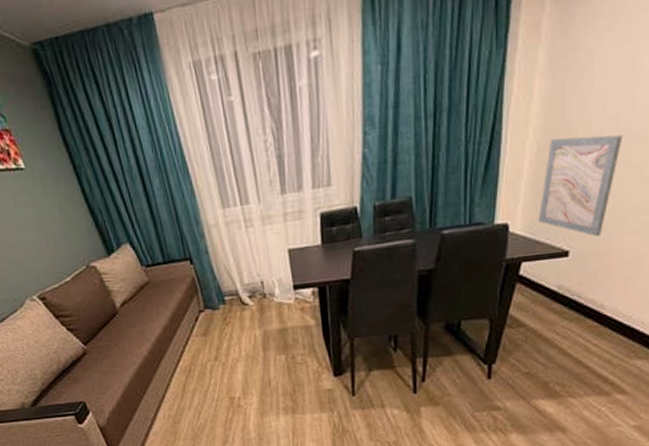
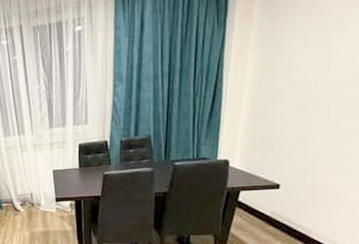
wall art: present [537,135,622,237] -> none [253,95,321,174]

